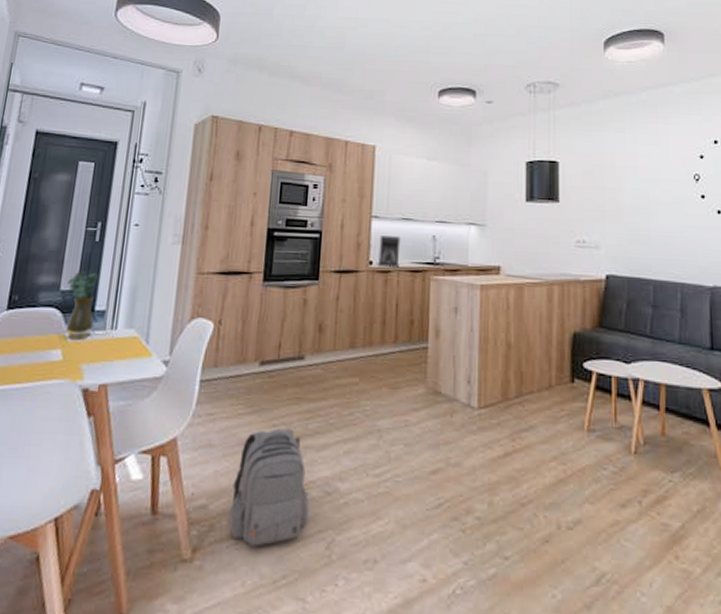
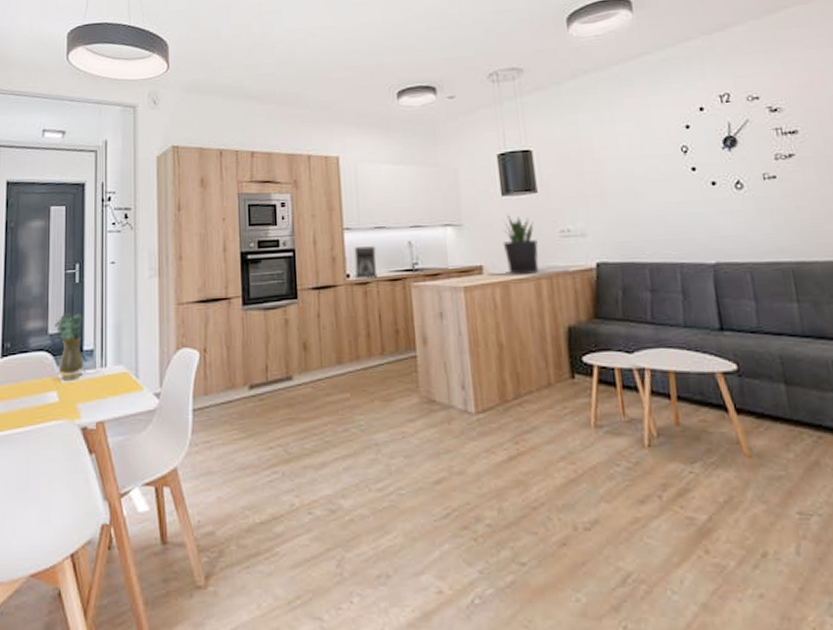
backpack: present [229,428,310,547] -> none [236,450,316,569]
planter: none [521,219,554,279] -> present [502,213,539,275]

